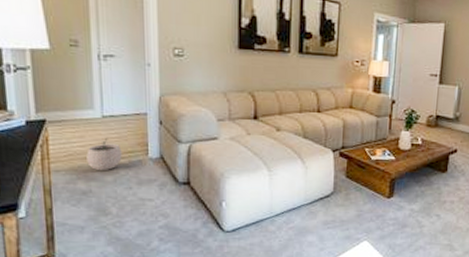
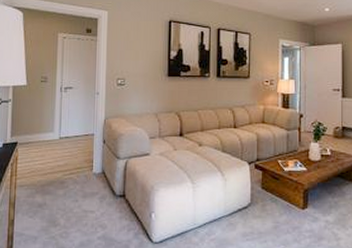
plant pot: present [86,137,122,171] -> none [45,156,72,186]

